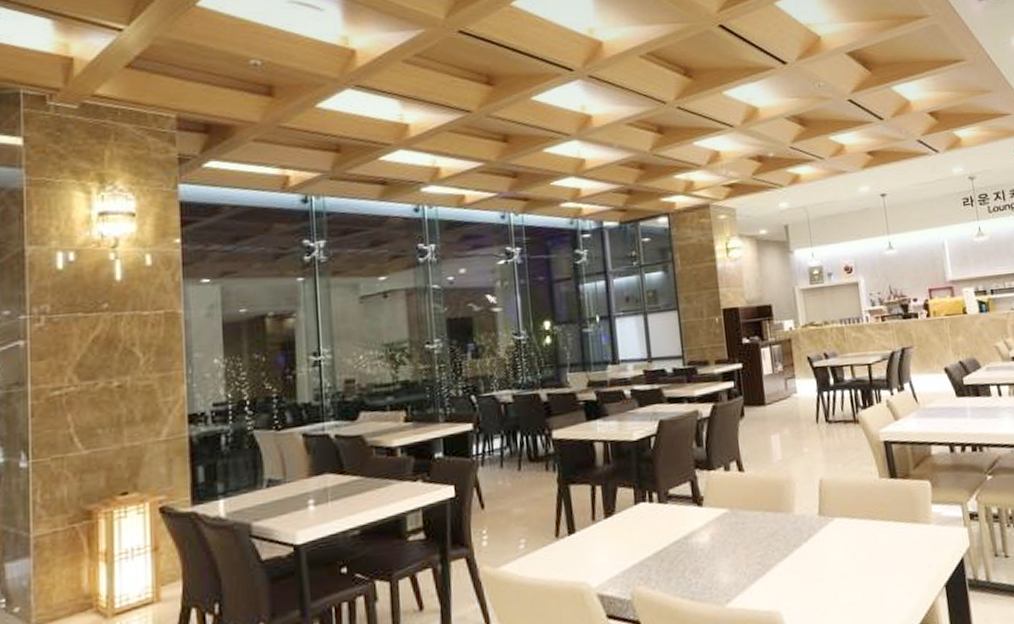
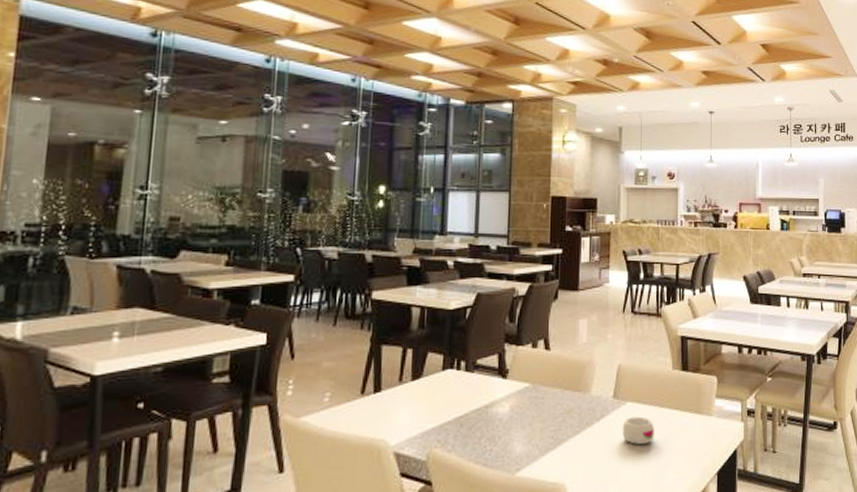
mug: none [833,532,870,563] -> present [622,416,654,445]

